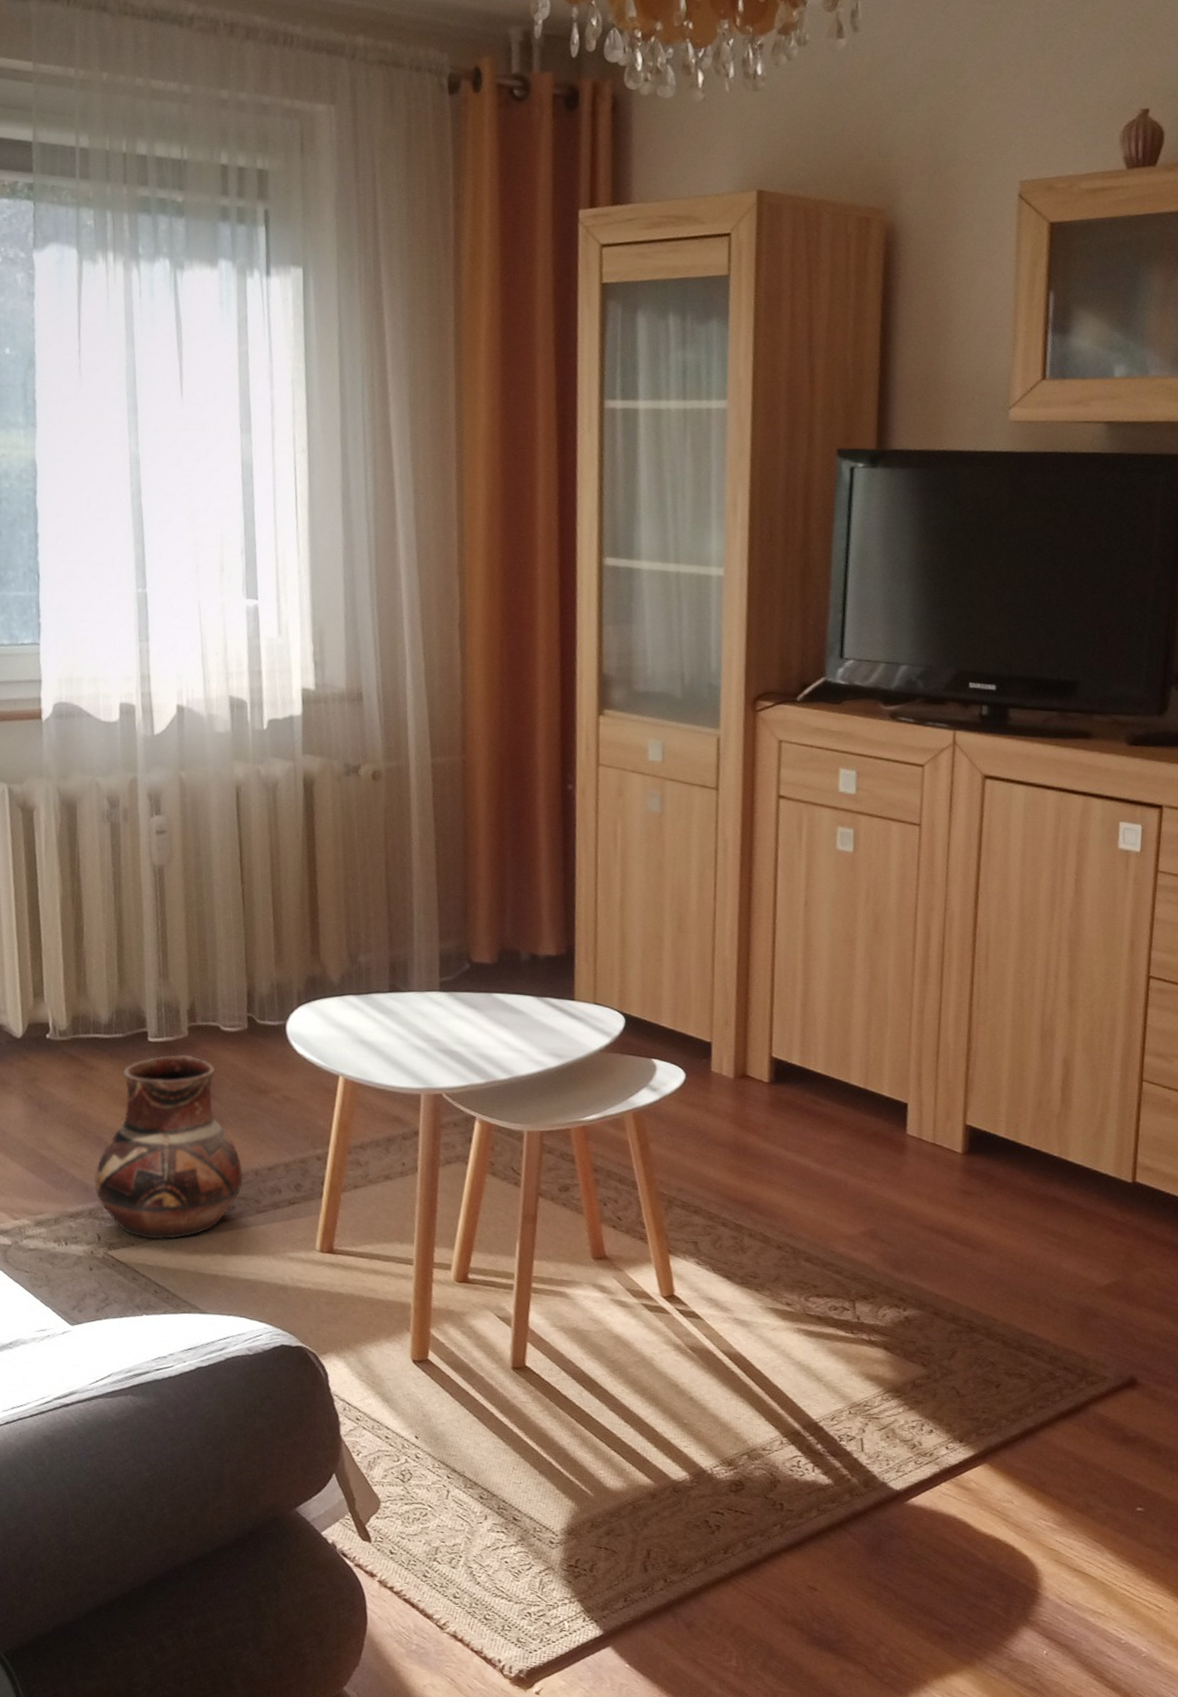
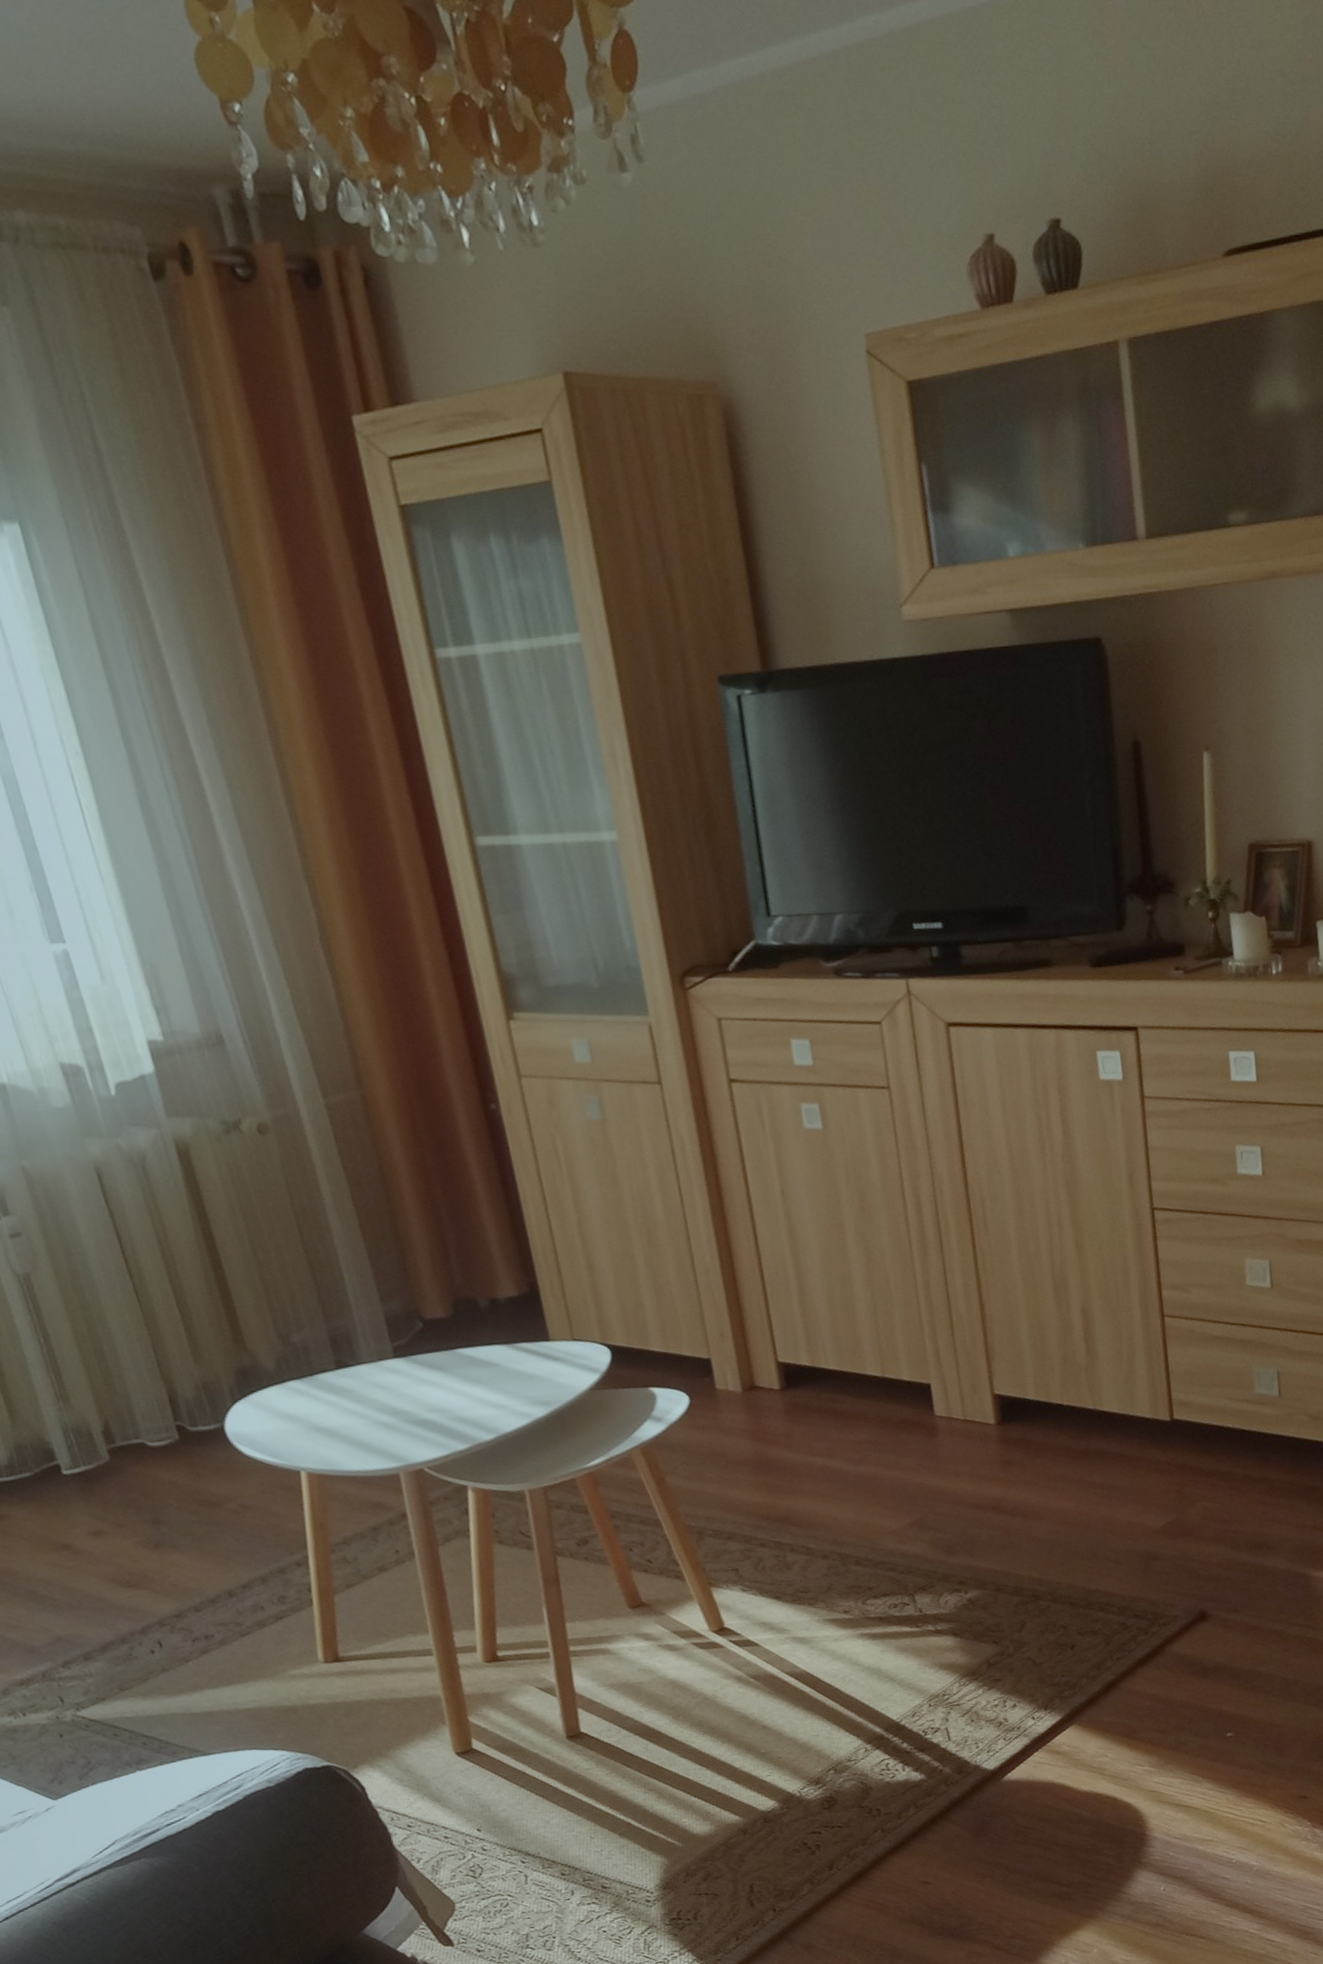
ceramic pot: present [95,1054,243,1240] -> none [38,1481,216,1691]

